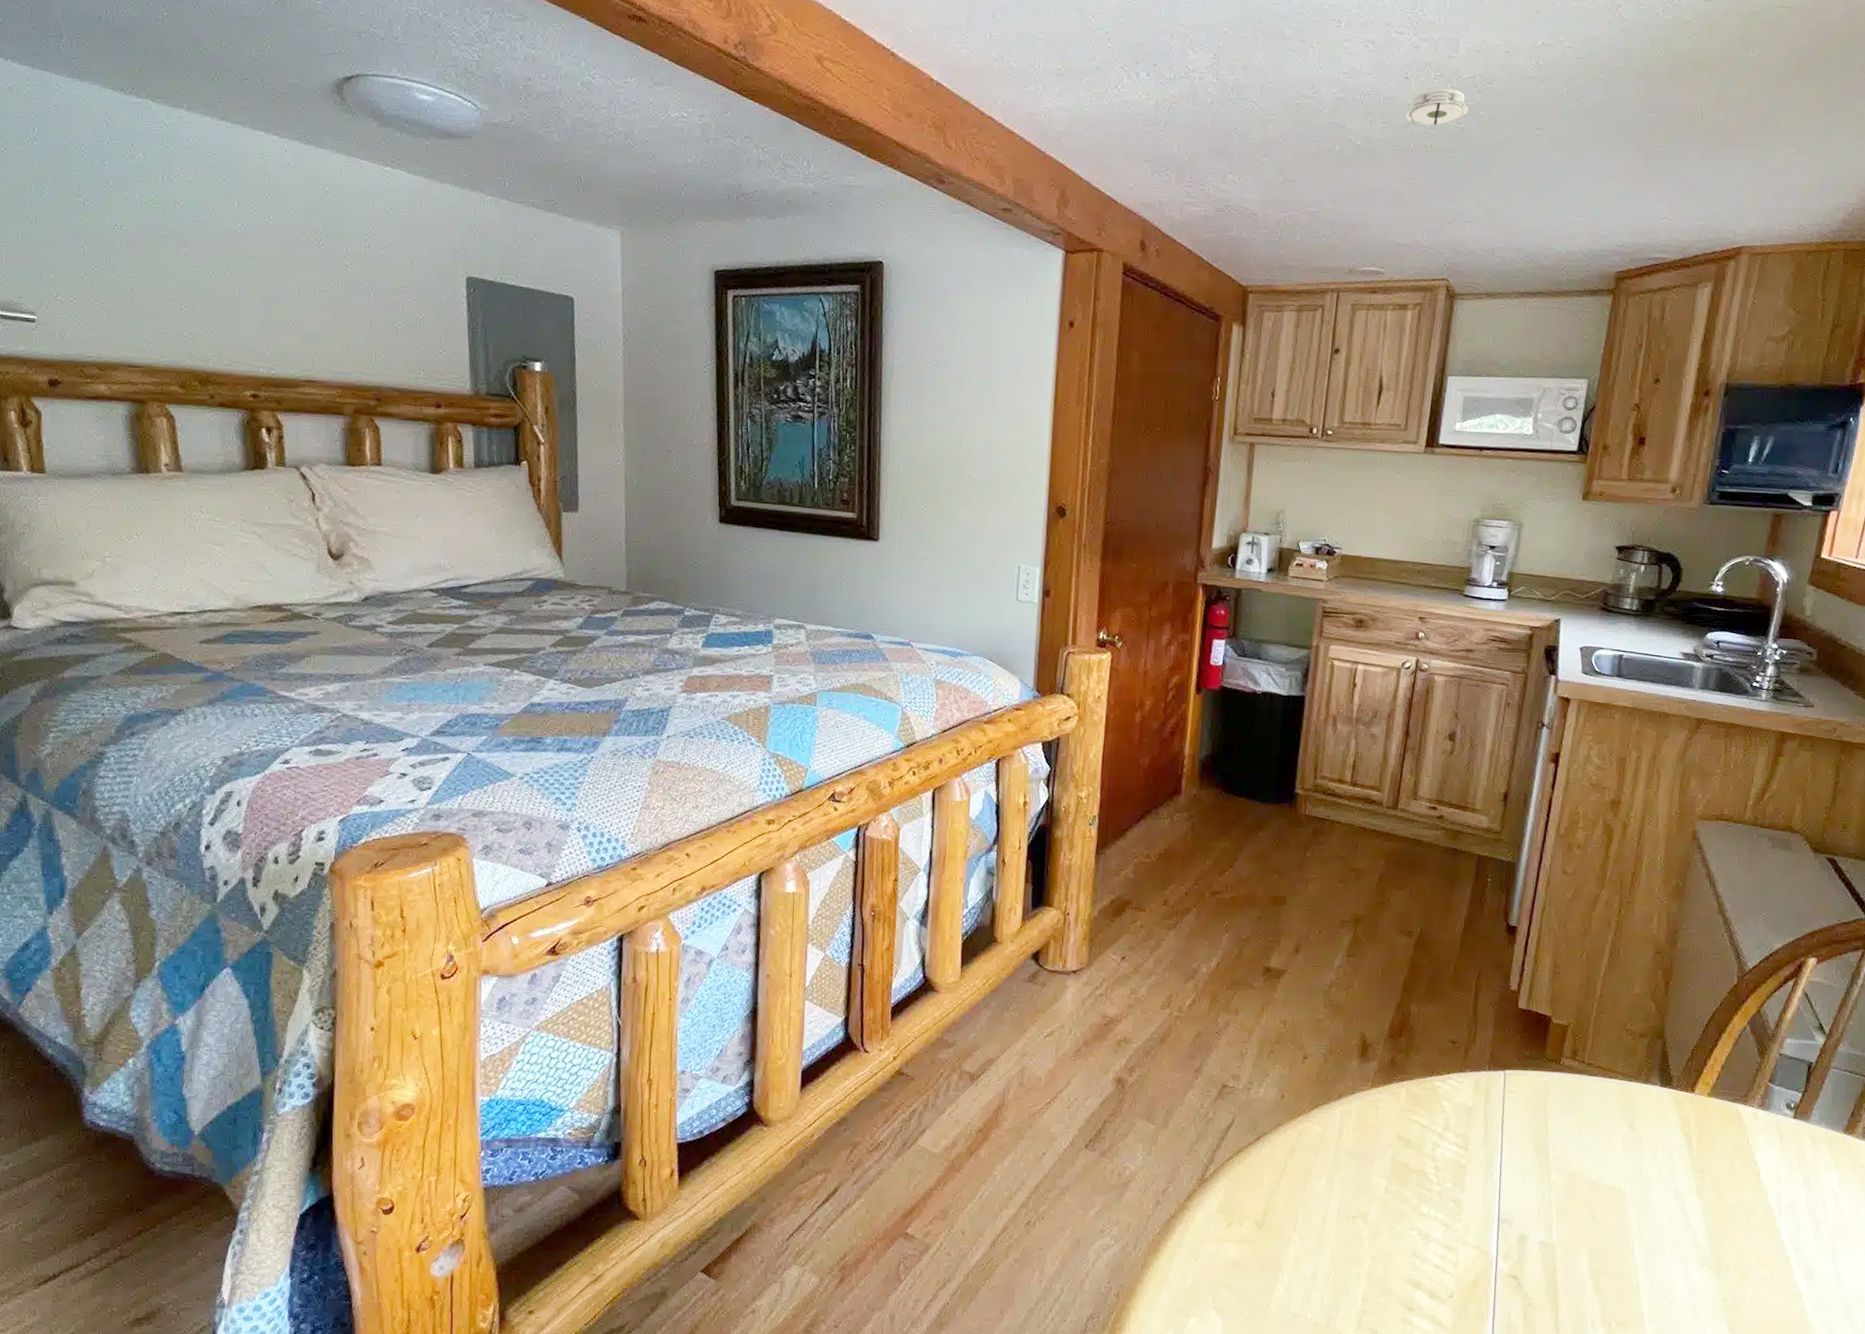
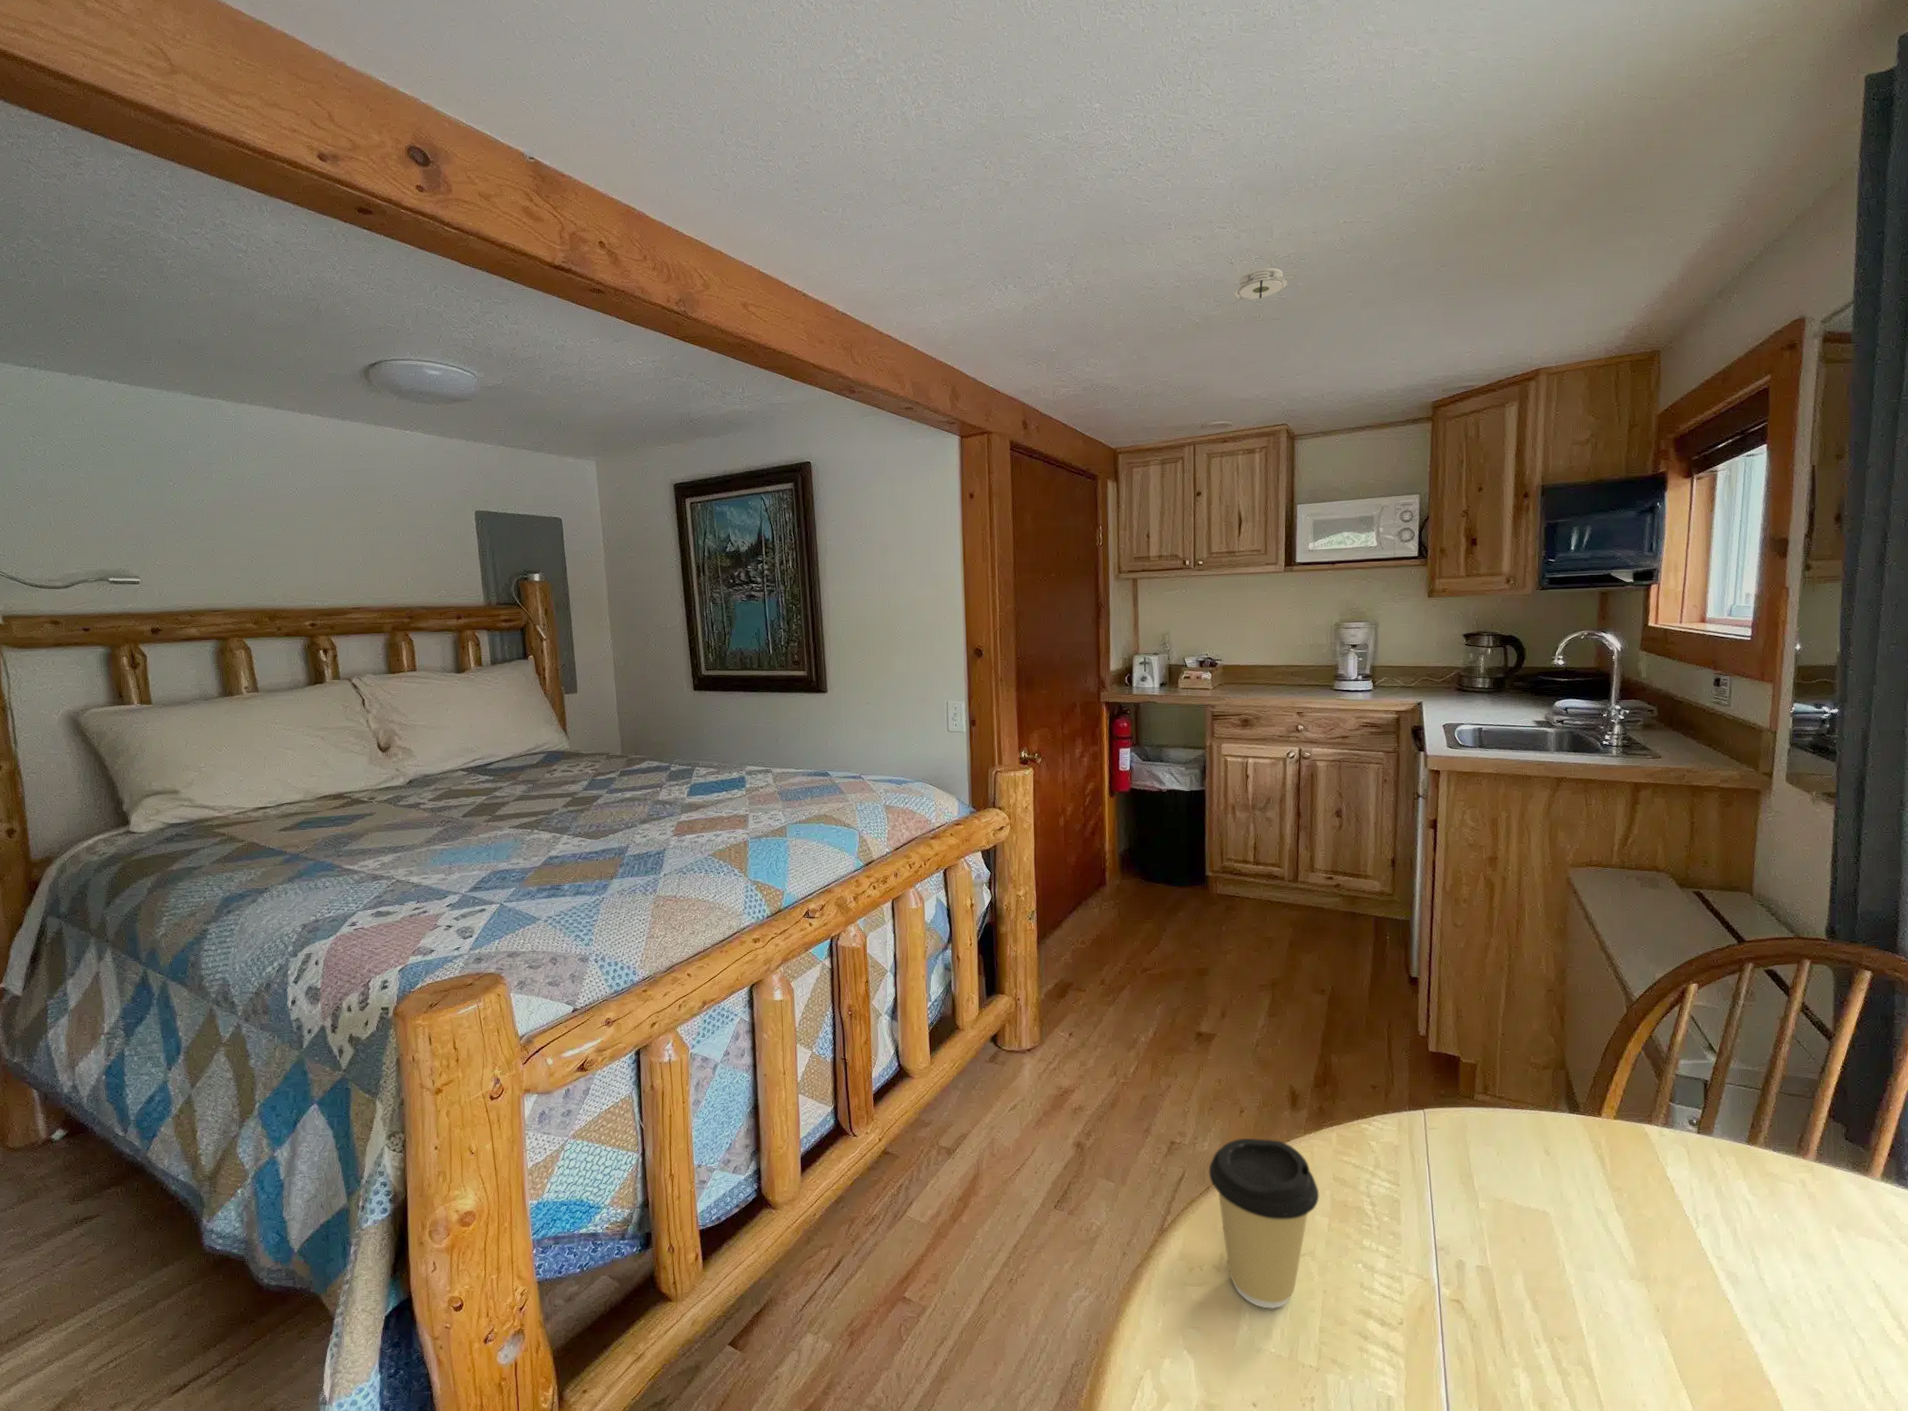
coffee cup: none [1260,1086,1381,1273] -> present [1208,1137,1320,1310]

